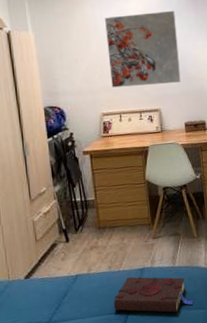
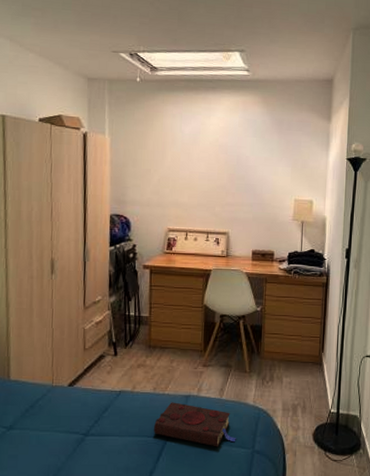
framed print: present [105,10,181,88] -> none [182,130,257,207]

